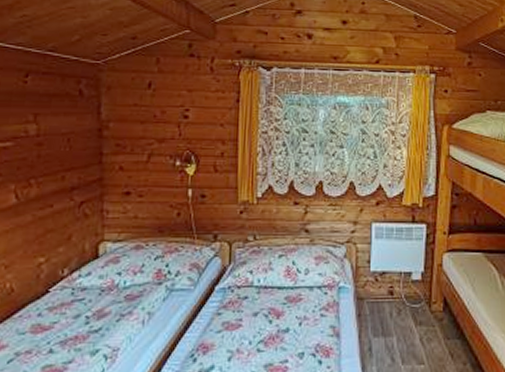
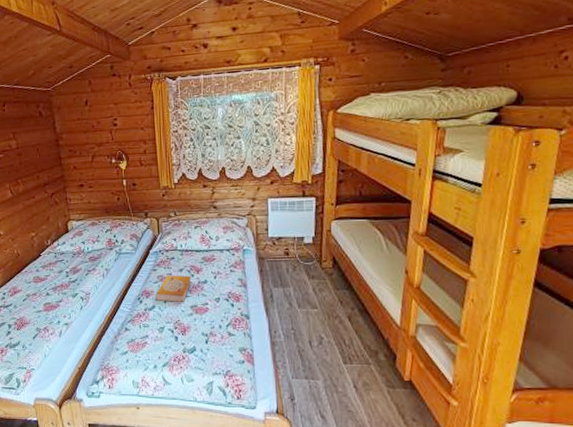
book: none [216,320,268,360] -> present [155,275,191,302]

